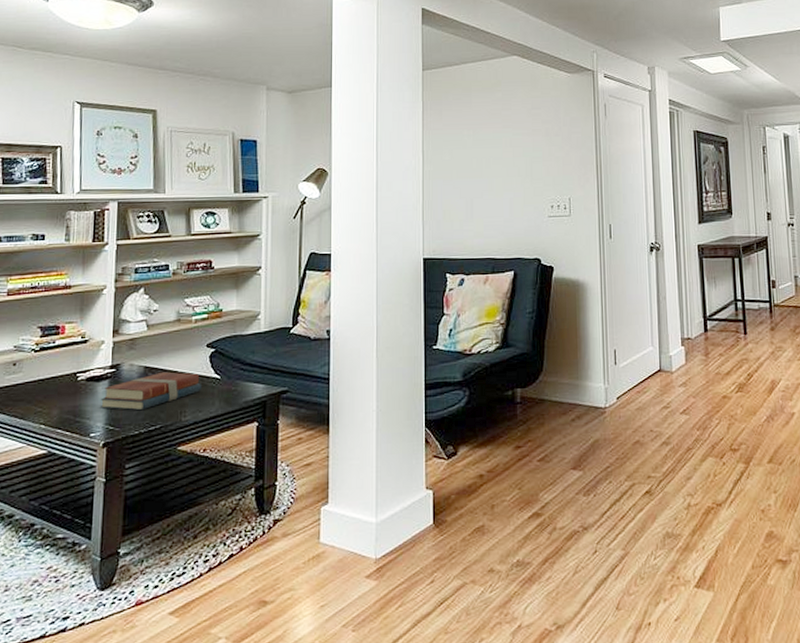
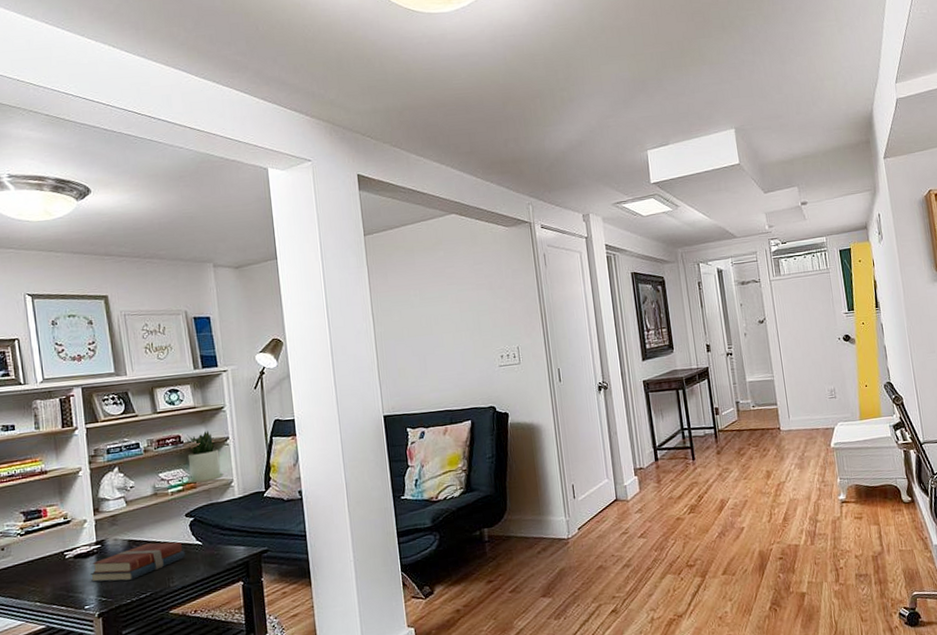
planter: none [213,258,252,313] -> present [184,431,224,484]

